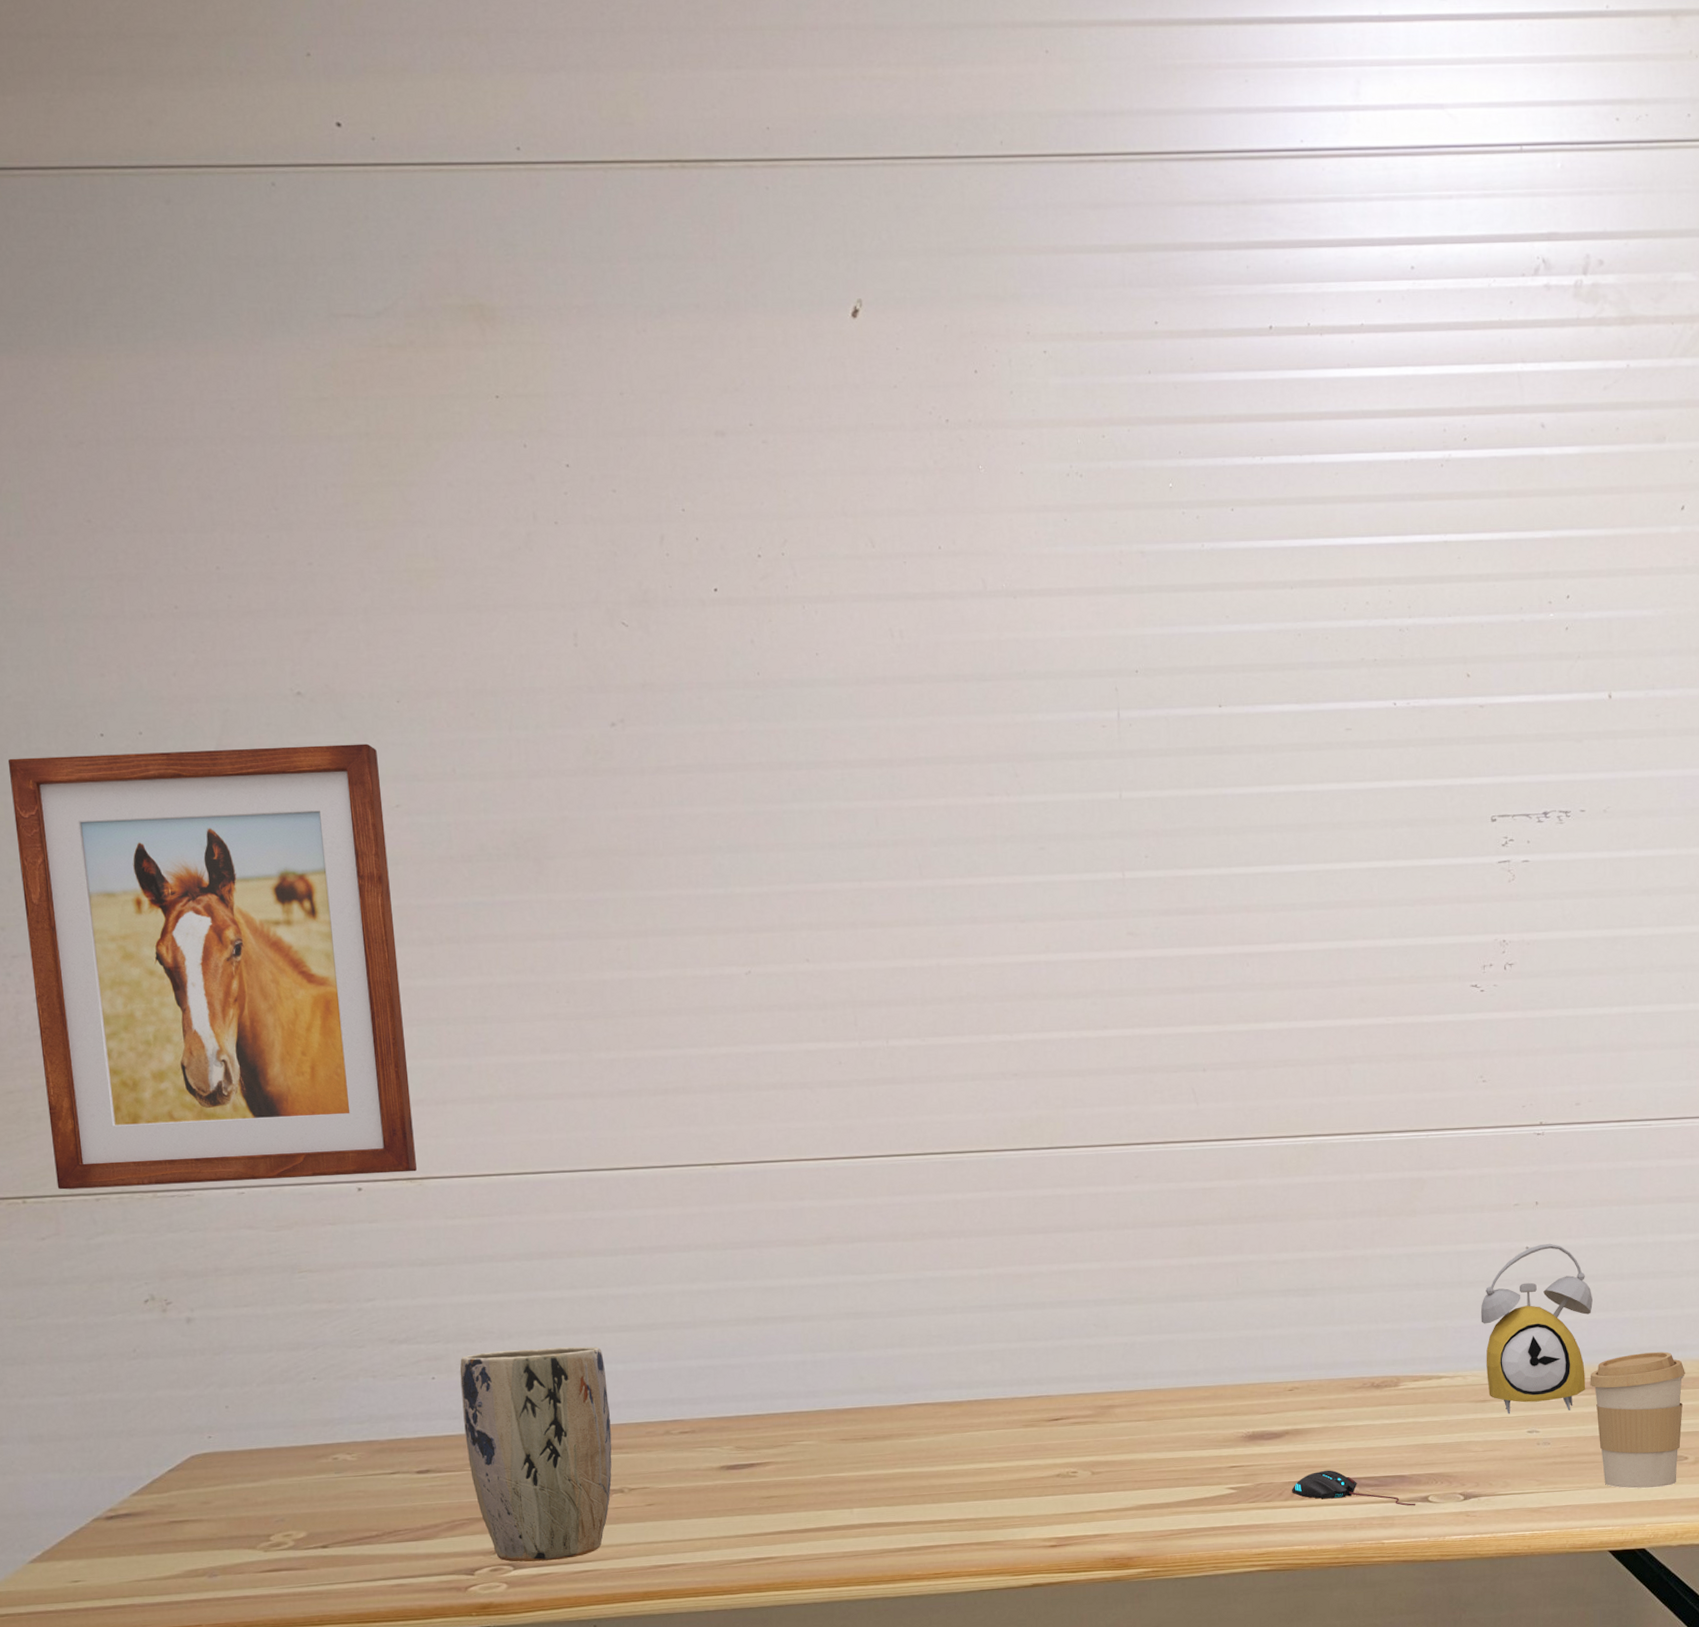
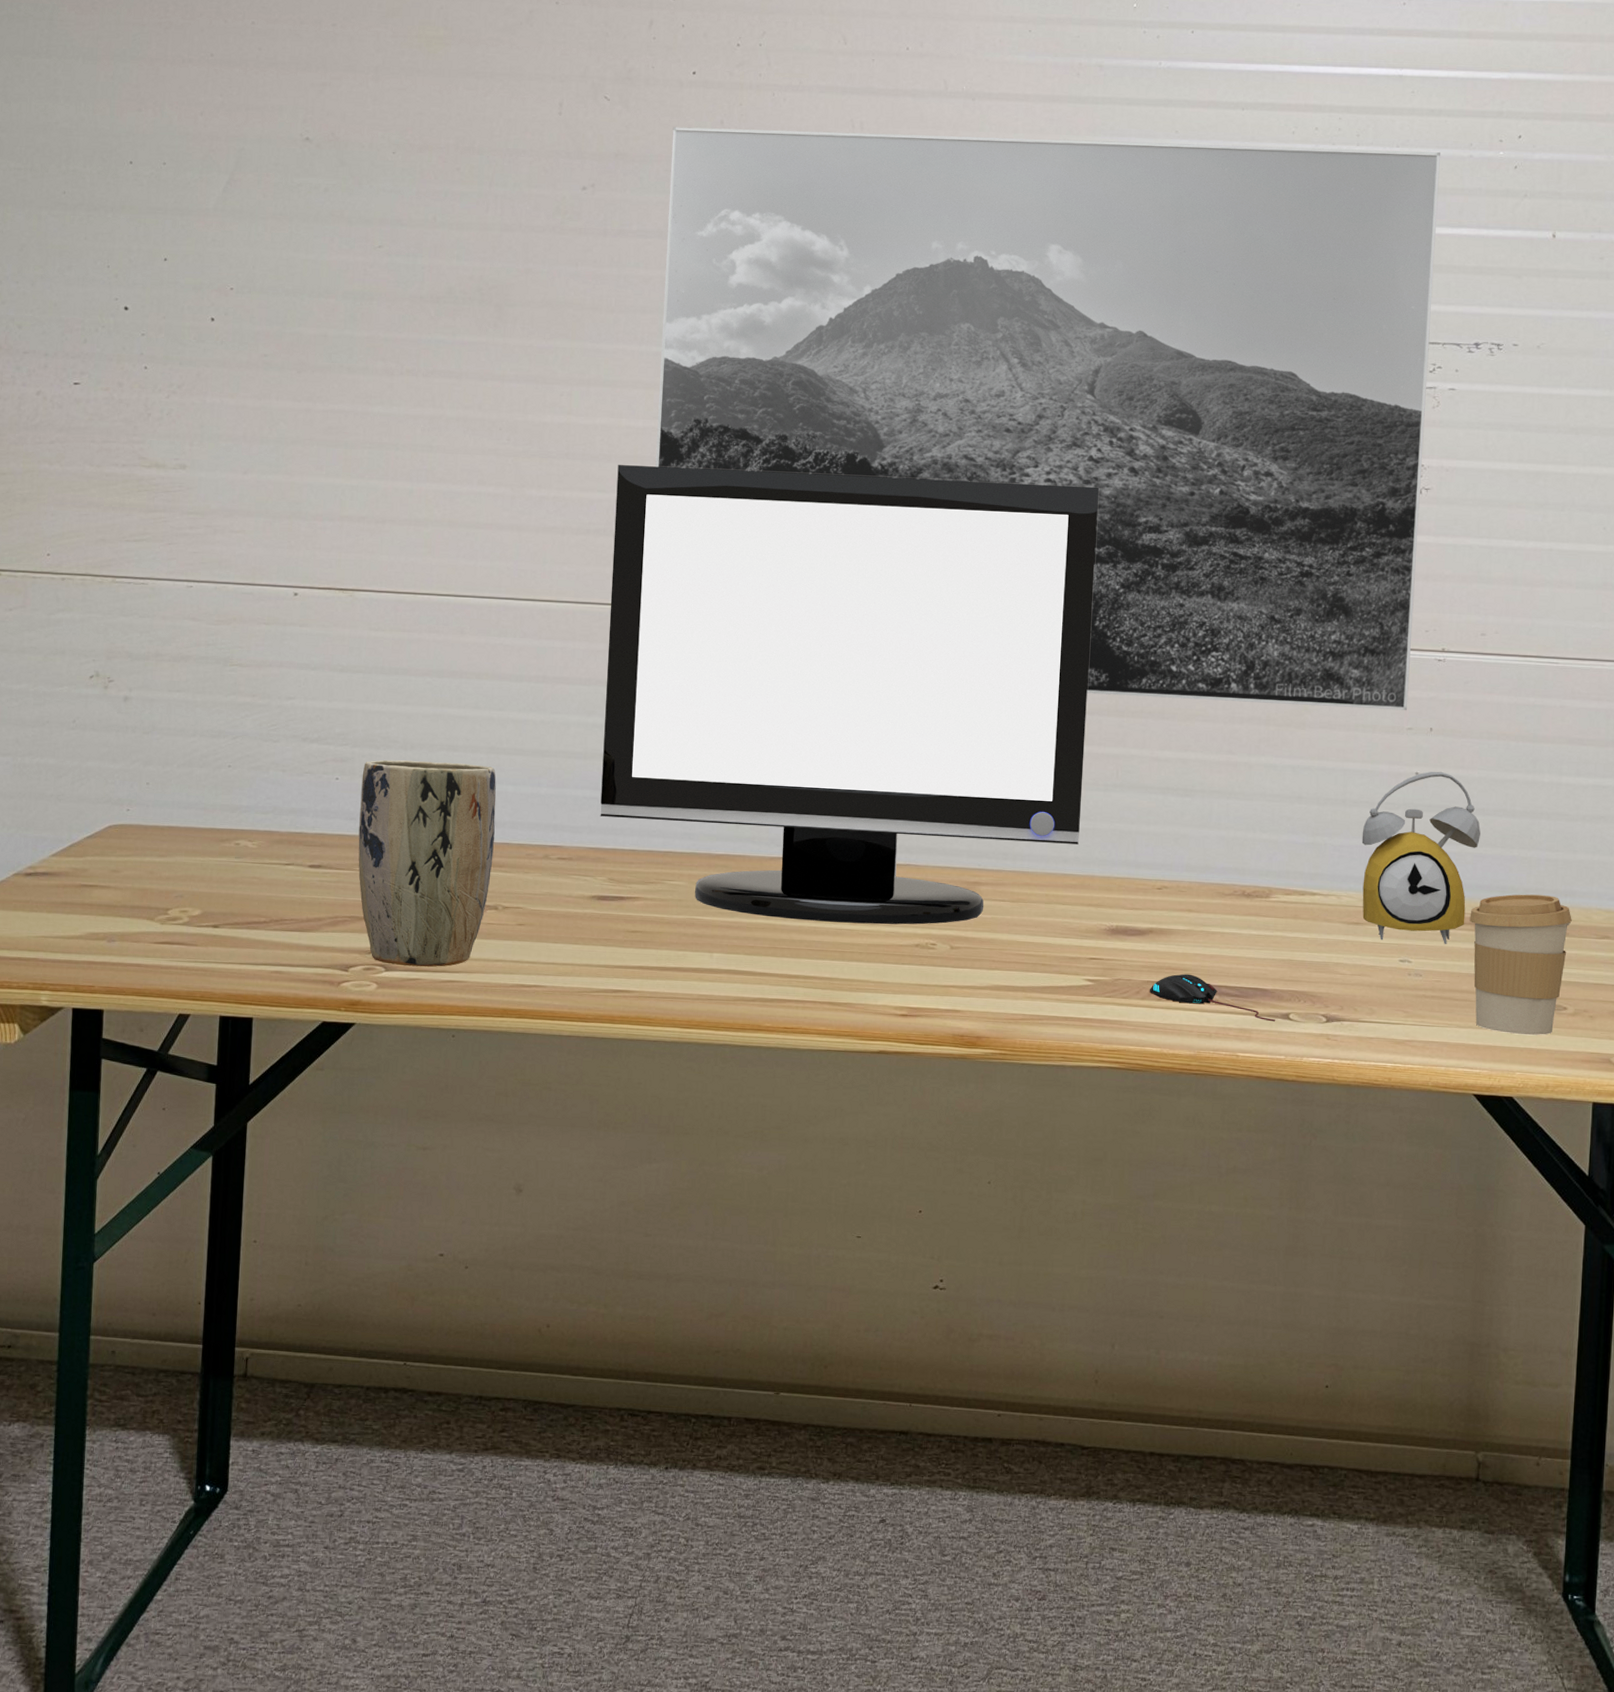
wall art: present [7,743,417,1190] -> none [30,177,369,583]
monitor: none [689,993,1207,1466] -> present [600,465,1099,925]
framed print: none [700,619,1513,1204] -> present [655,127,1440,711]

